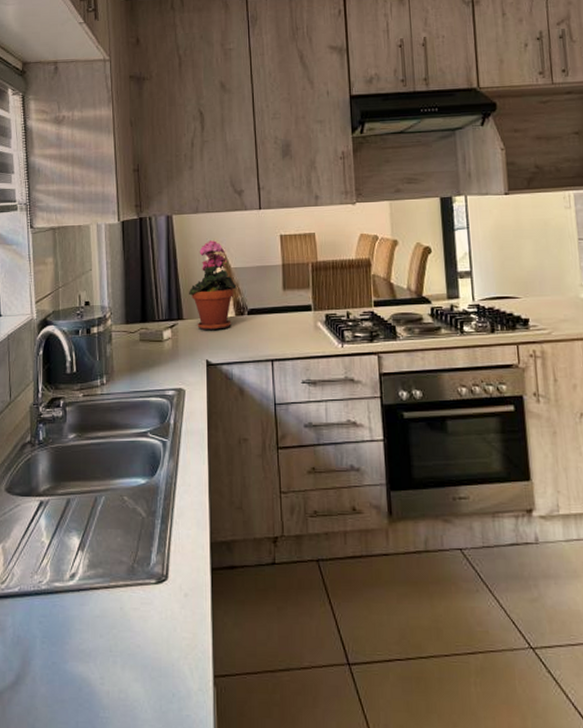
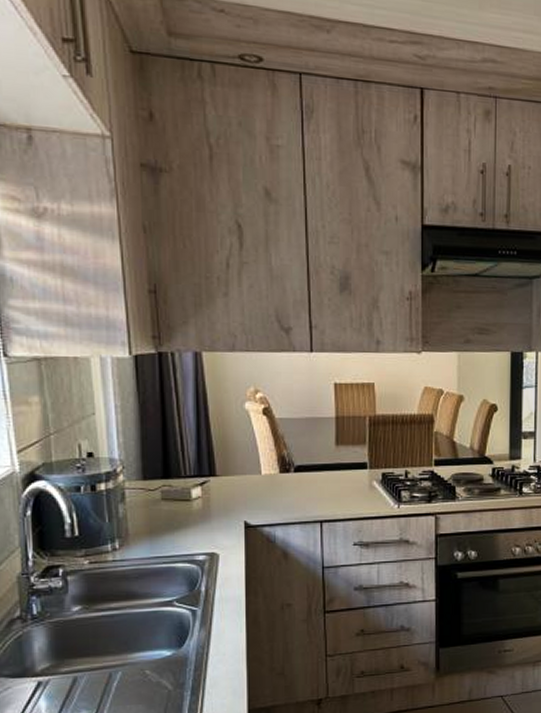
potted plant: present [189,241,237,331] -> none [223,385,282,489]

